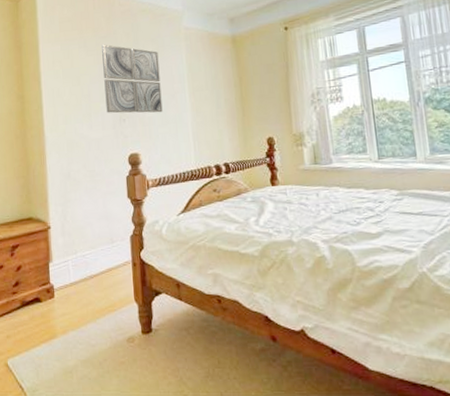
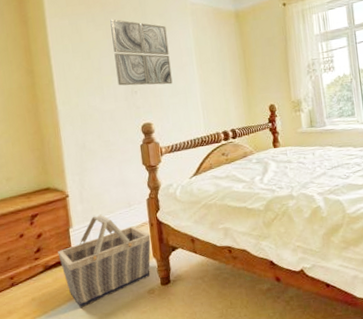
basket: none [36,249,133,352] -> present [58,214,151,309]

